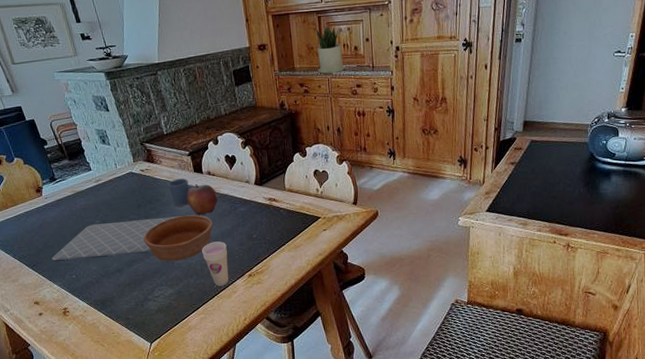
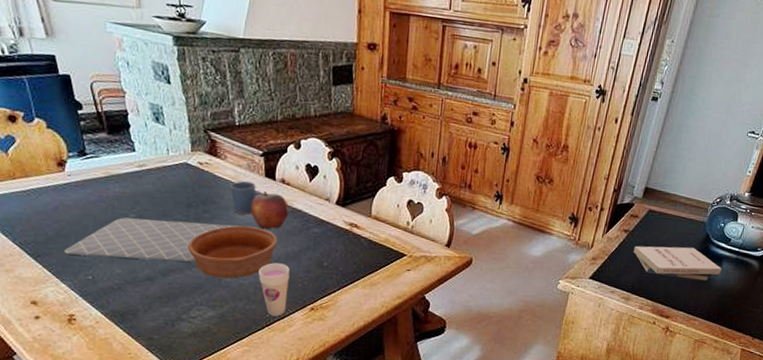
planter: present [315,26,346,75] -> none [431,38,465,95]
books: none [522,167,611,198] -> present [633,245,722,281]

